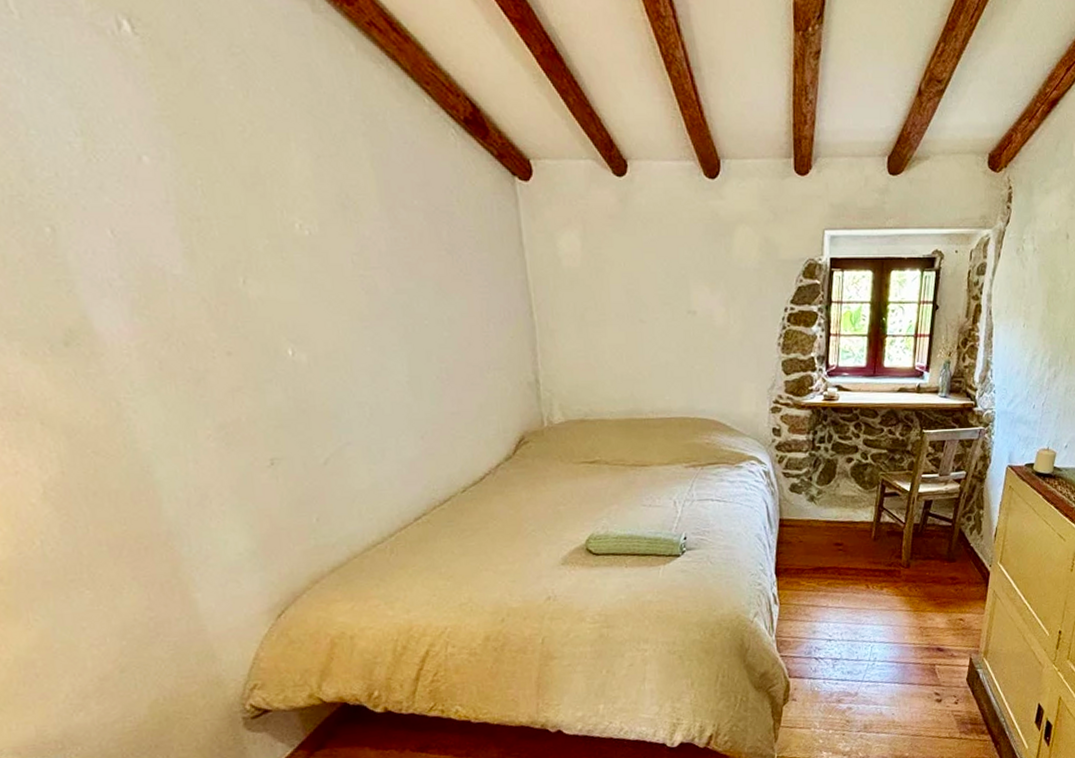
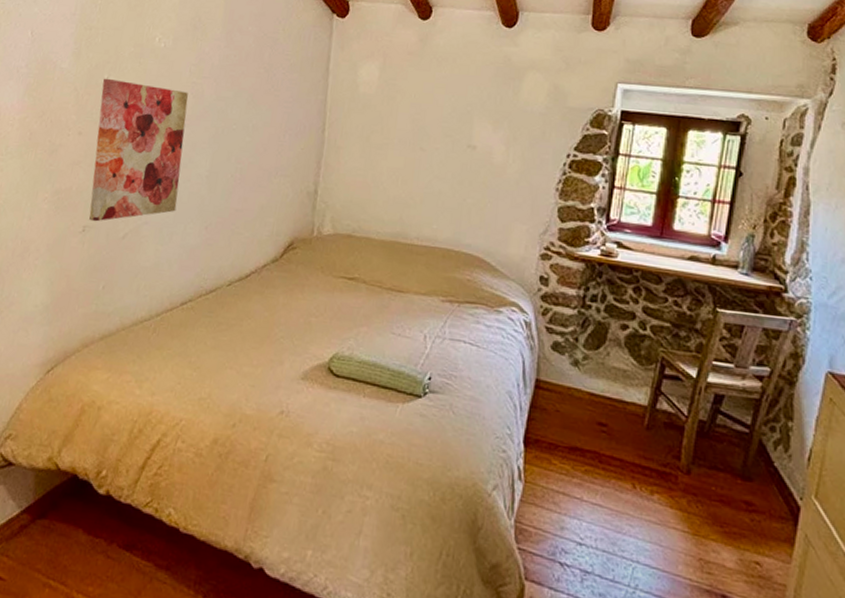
wall art: none [238,281,381,452] -> present [89,78,188,222]

